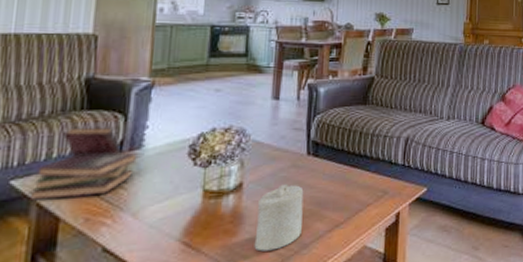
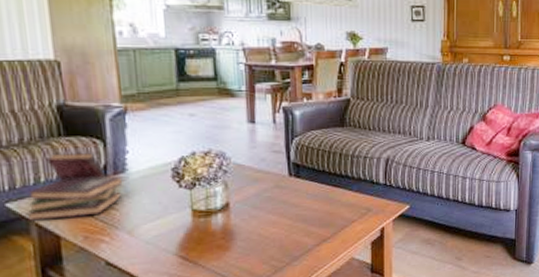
candle: present [254,184,304,252] -> none [247,203,291,263]

